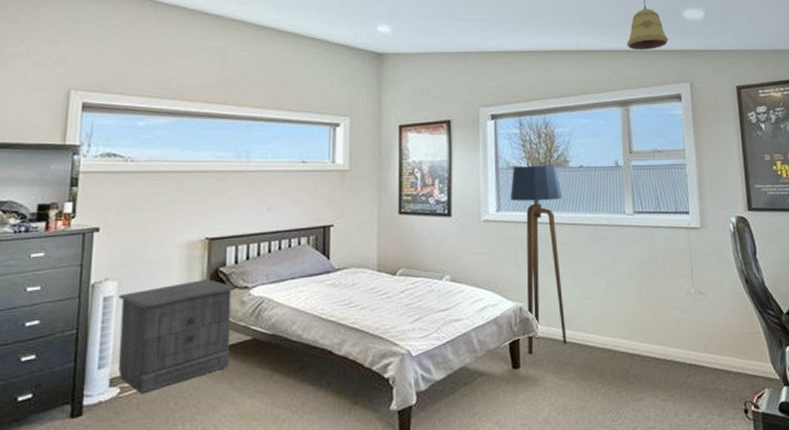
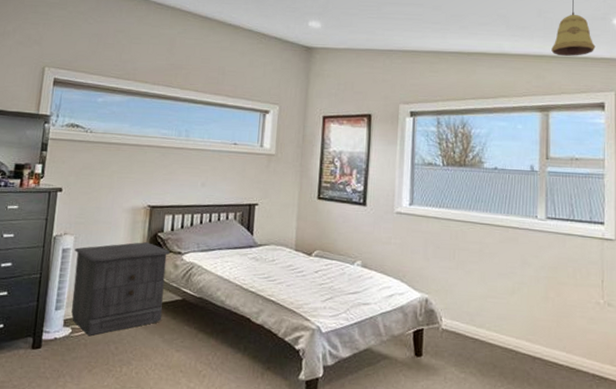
floor lamp: present [510,166,567,355] -> none [423,163,475,346]

